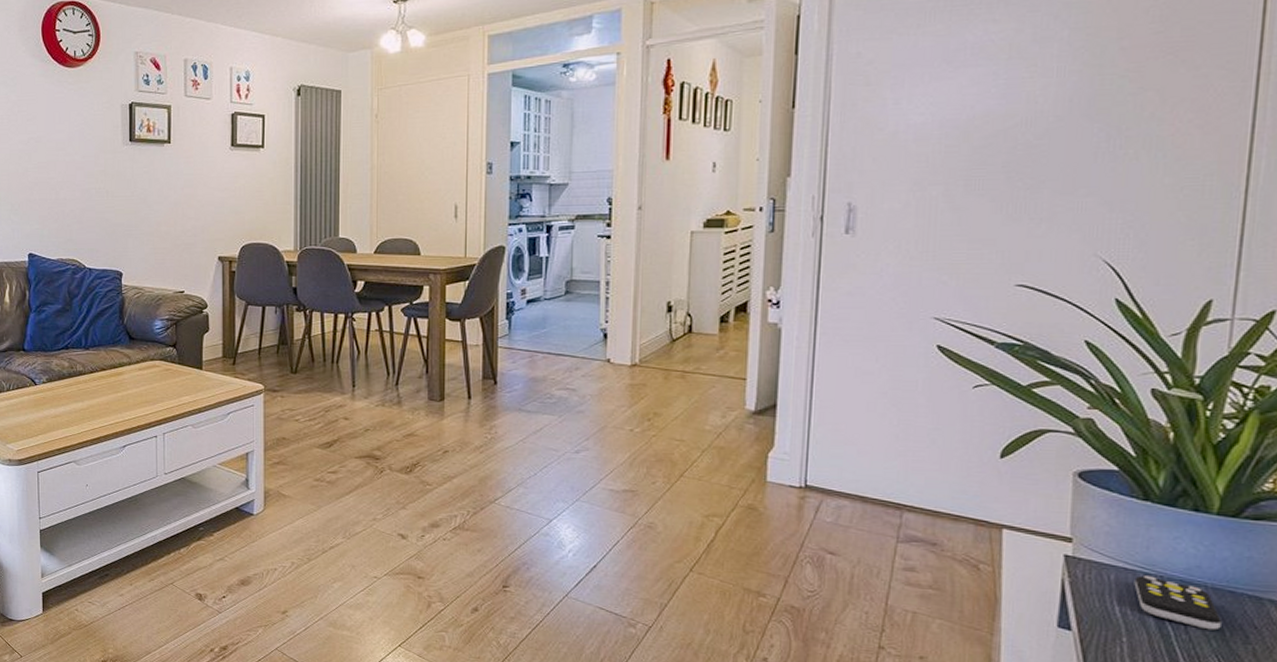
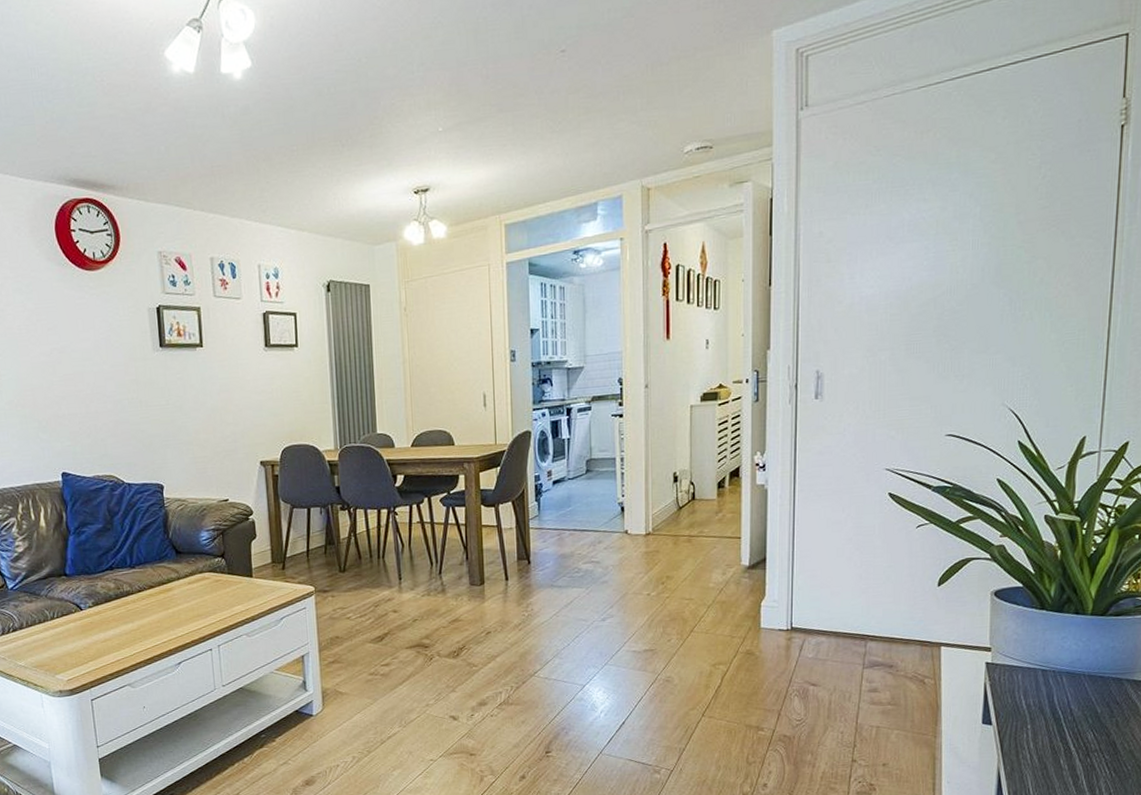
remote control: present [1134,575,1222,630] -> none [1035,672,1095,710]

